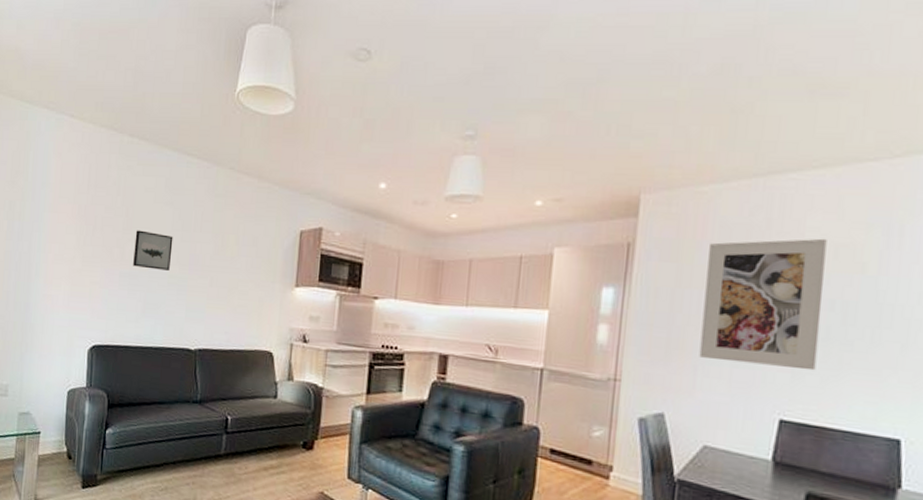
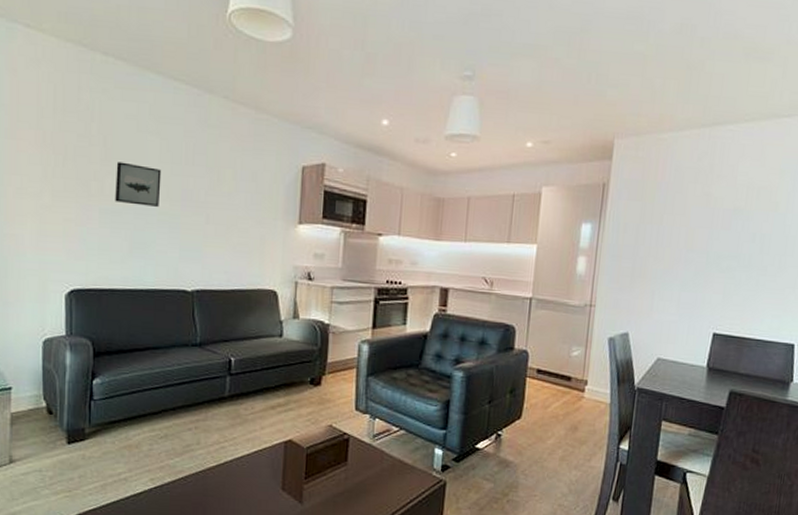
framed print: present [699,238,827,371] -> none [656,181,752,292]

